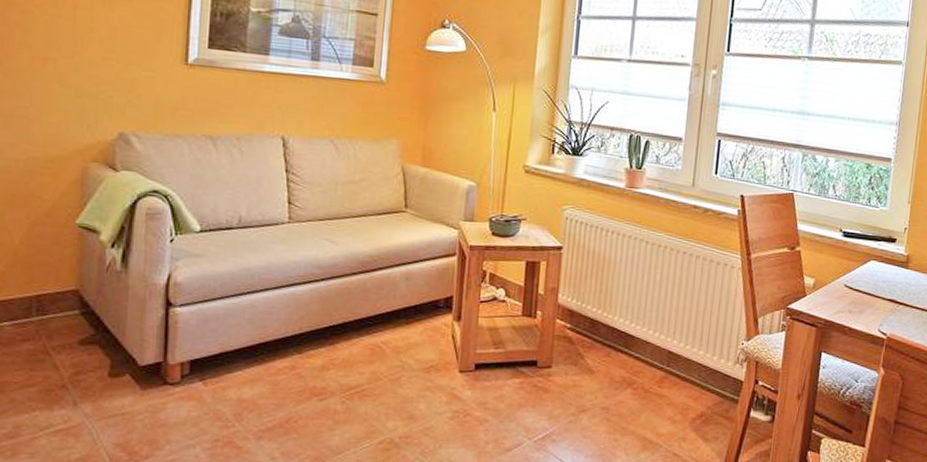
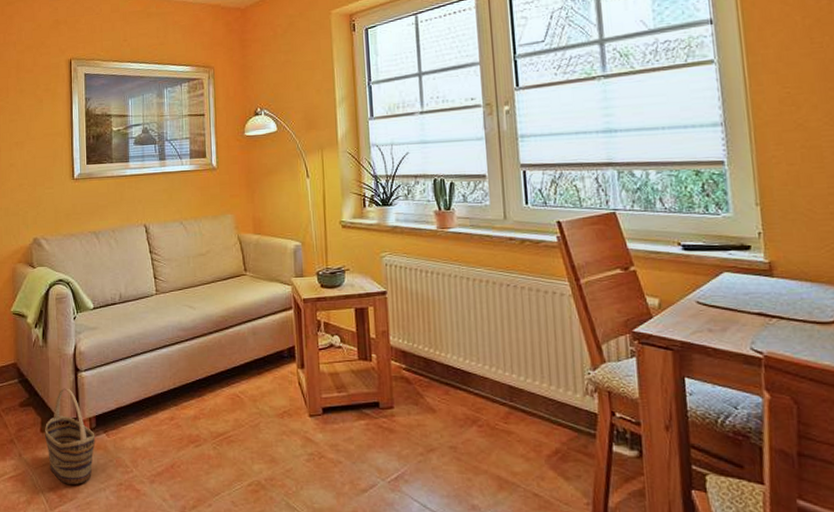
basket: none [113,325,188,440] -> present [44,388,96,484]

